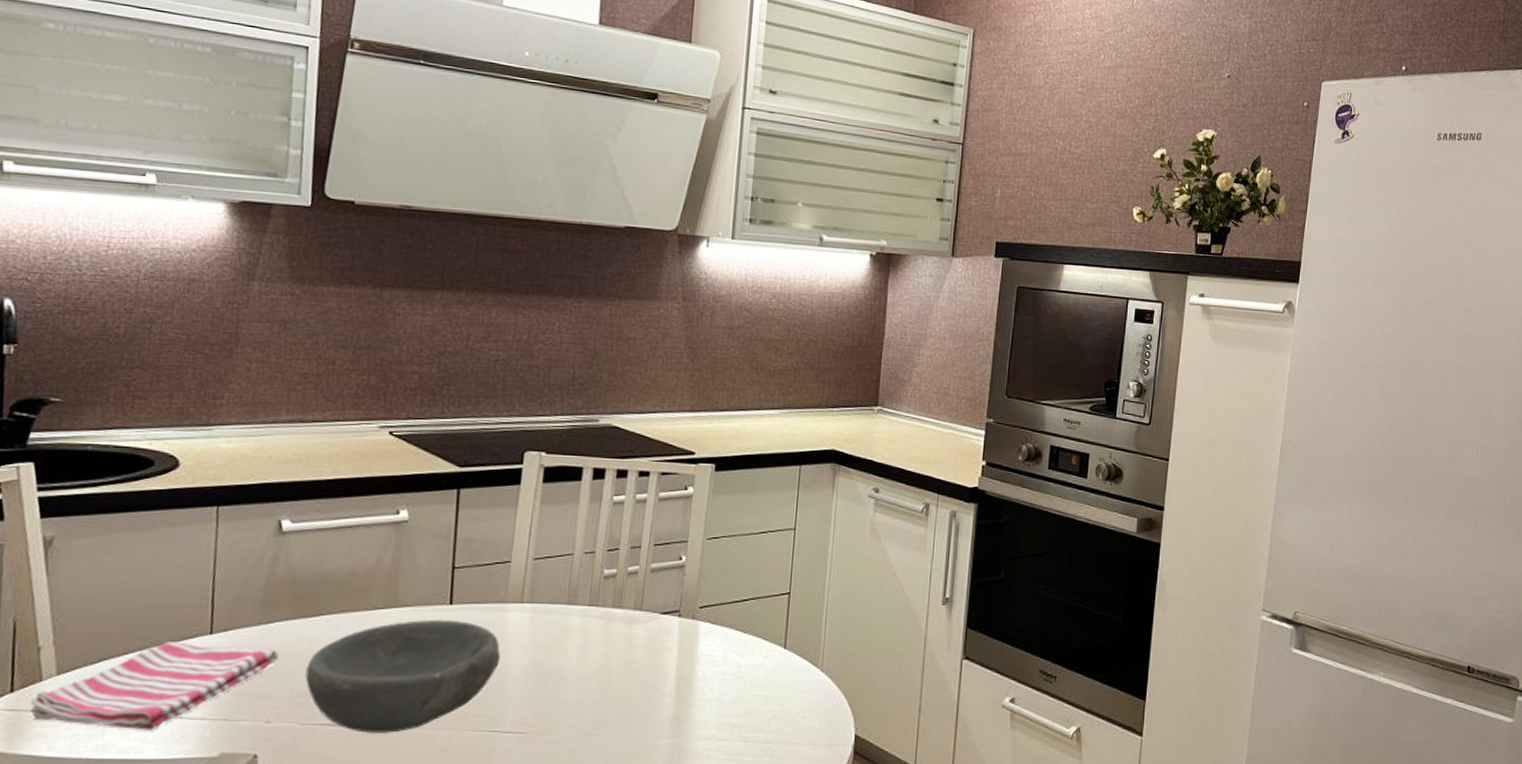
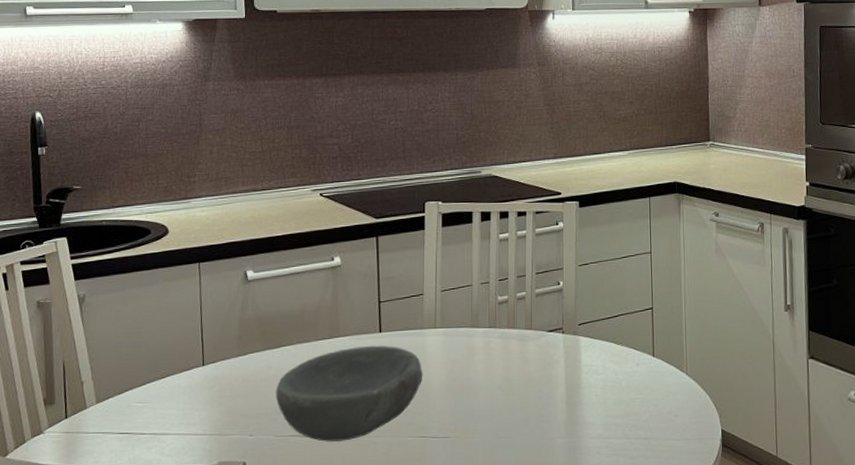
dish towel: present [30,641,279,731] -> none [80,373,254,445]

